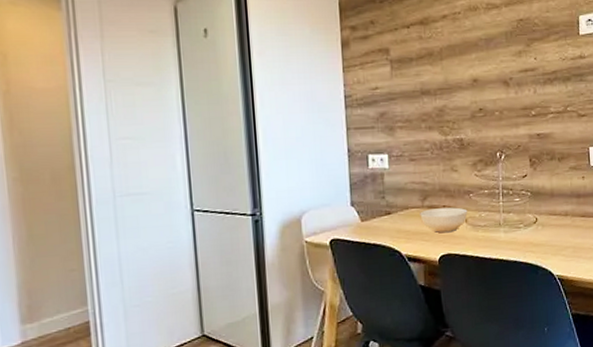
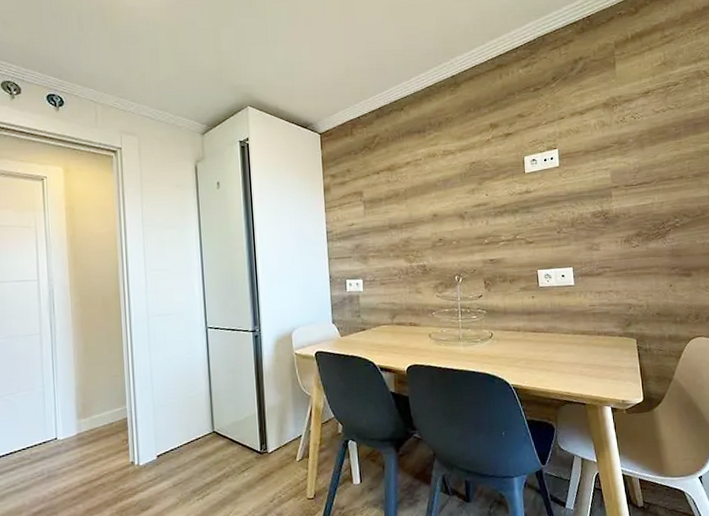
bowl: present [420,207,468,233] -> none [390,324,431,347]

